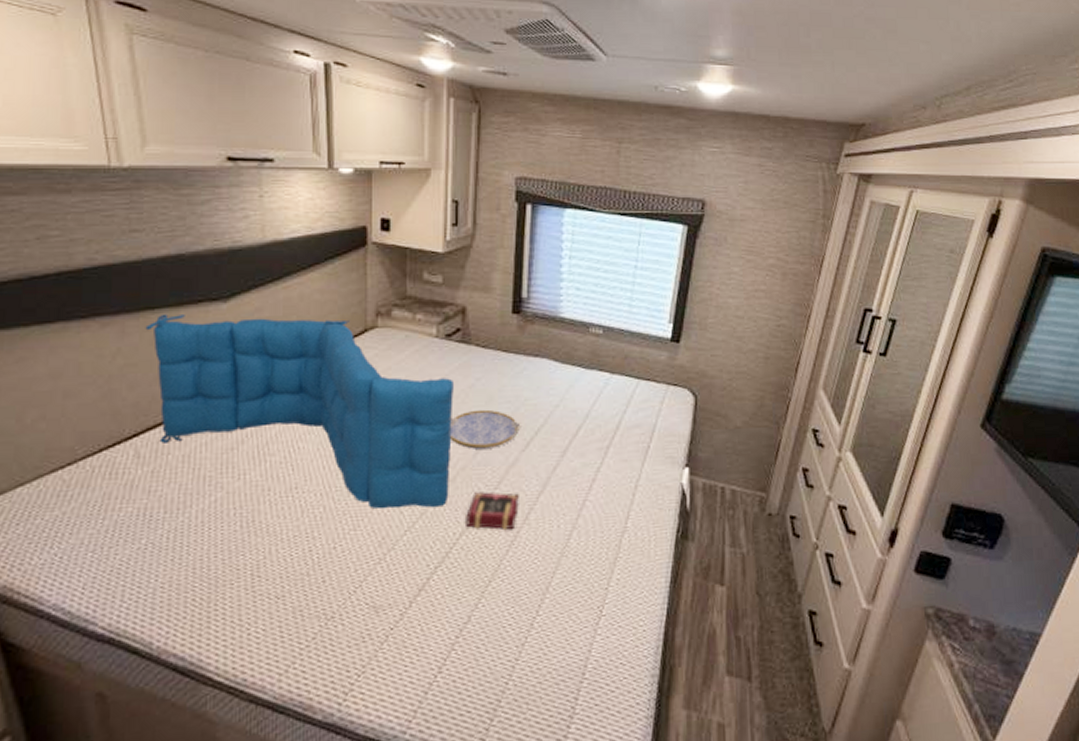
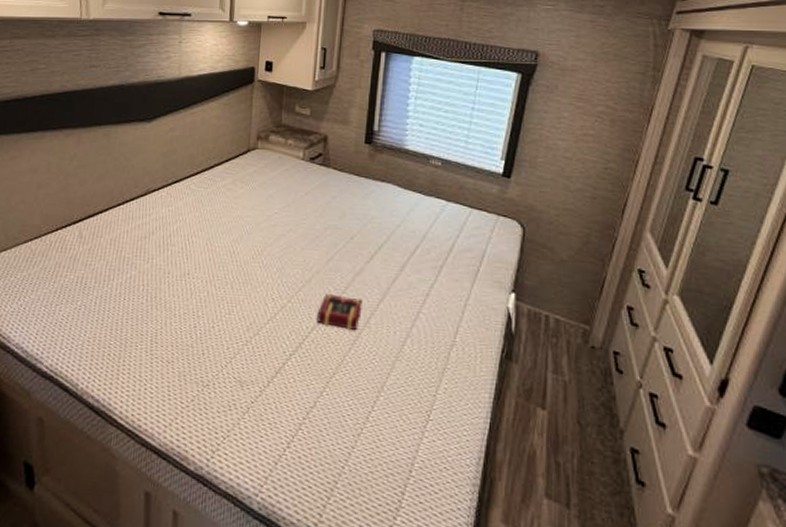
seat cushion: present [145,313,454,509] -> none [94,129,314,304]
serving tray: present [450,409,521,450] -> none [309,223,367,259]

